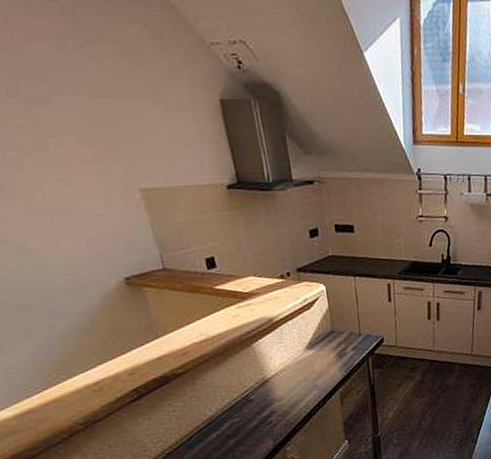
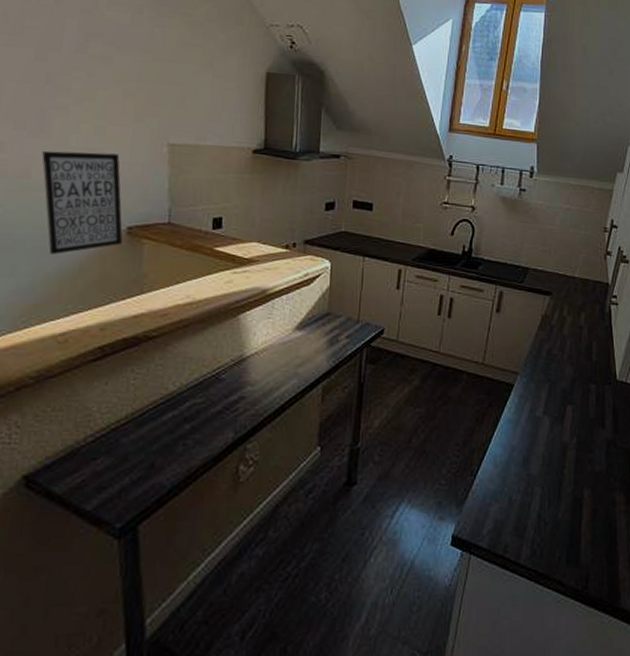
wall art: none [12,206,125,313] -> present [42,150,123,254]

